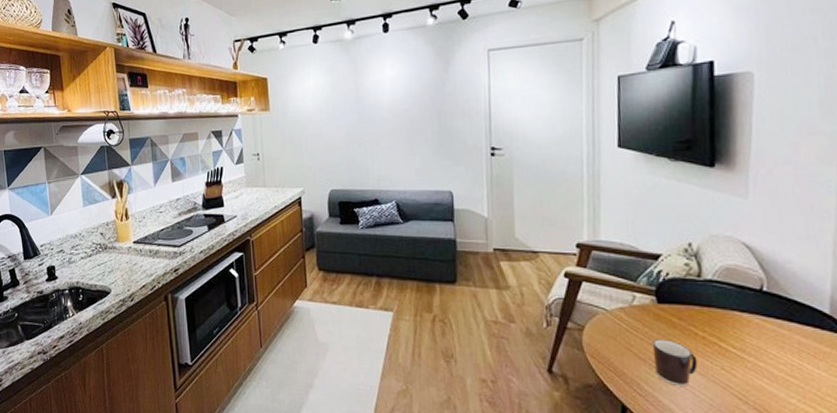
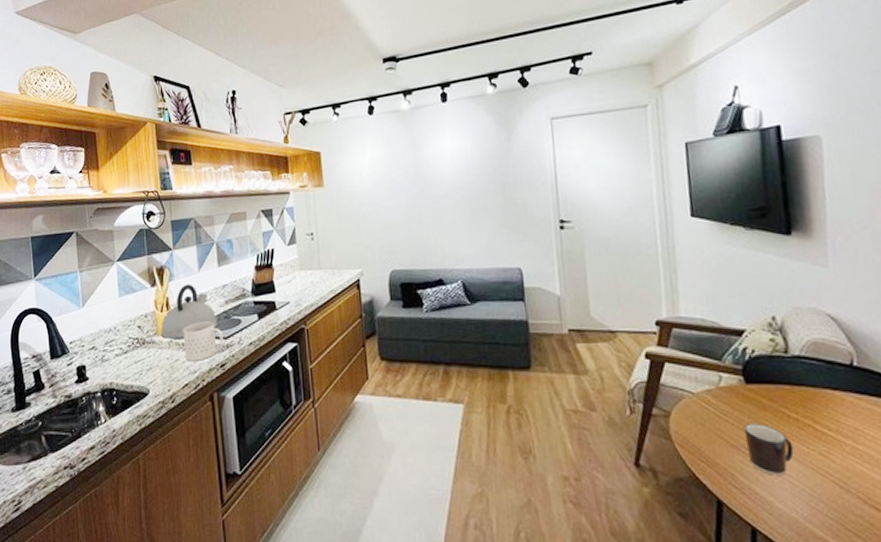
kettle: none [121,197,172,245] -> present [161,284,218,339]
mug: none [141,231,177,266] -> present [183,321,224,361]

